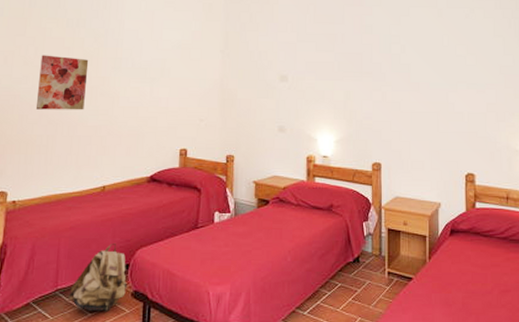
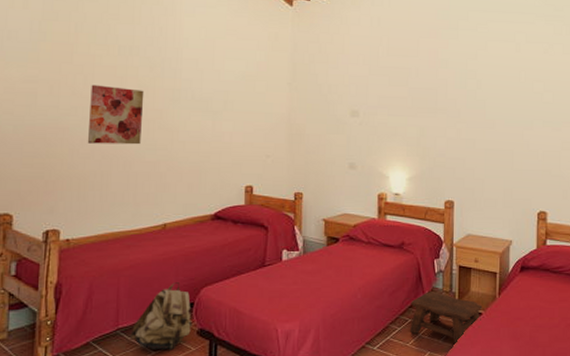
stool: none [340,255,413,309] -> present [410,292,483,343]

